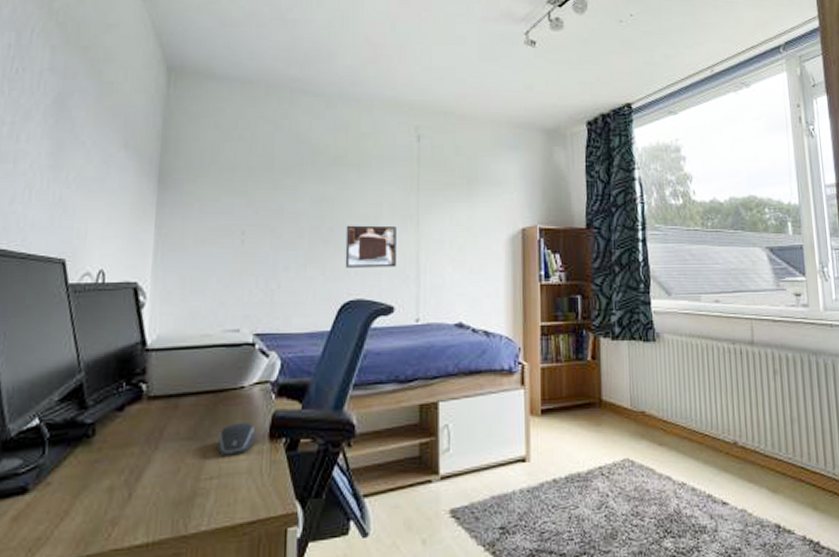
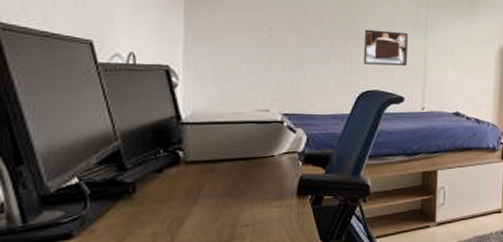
computer mouse: present [217,421,256,456] -> none [251,182,285,209]

